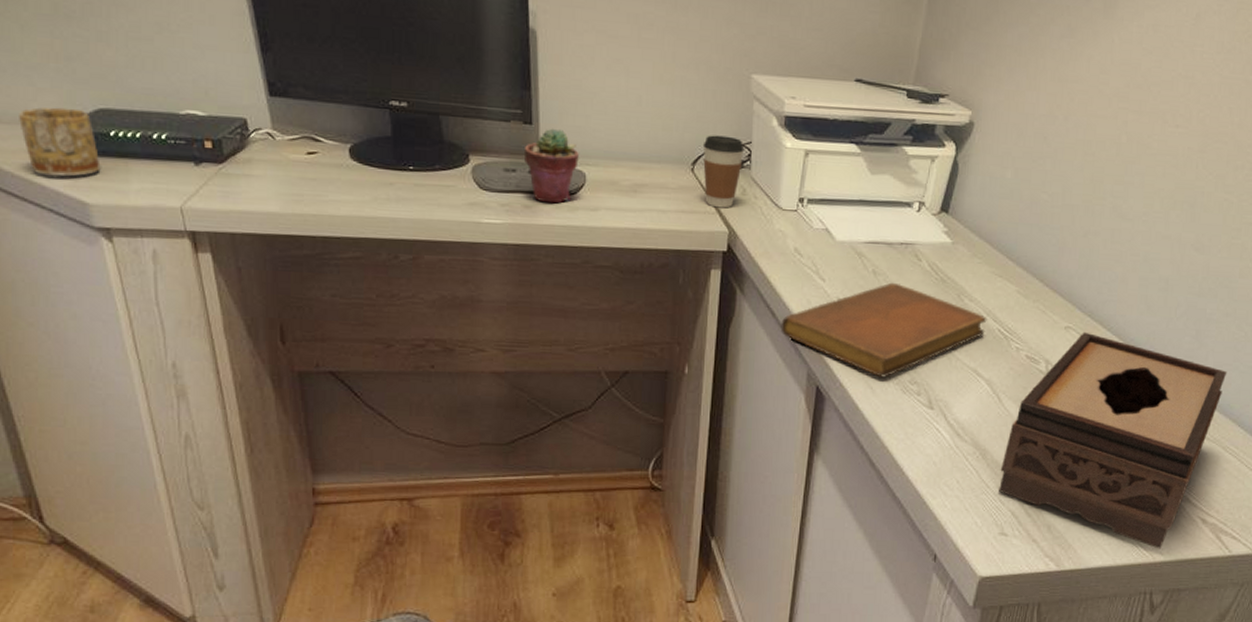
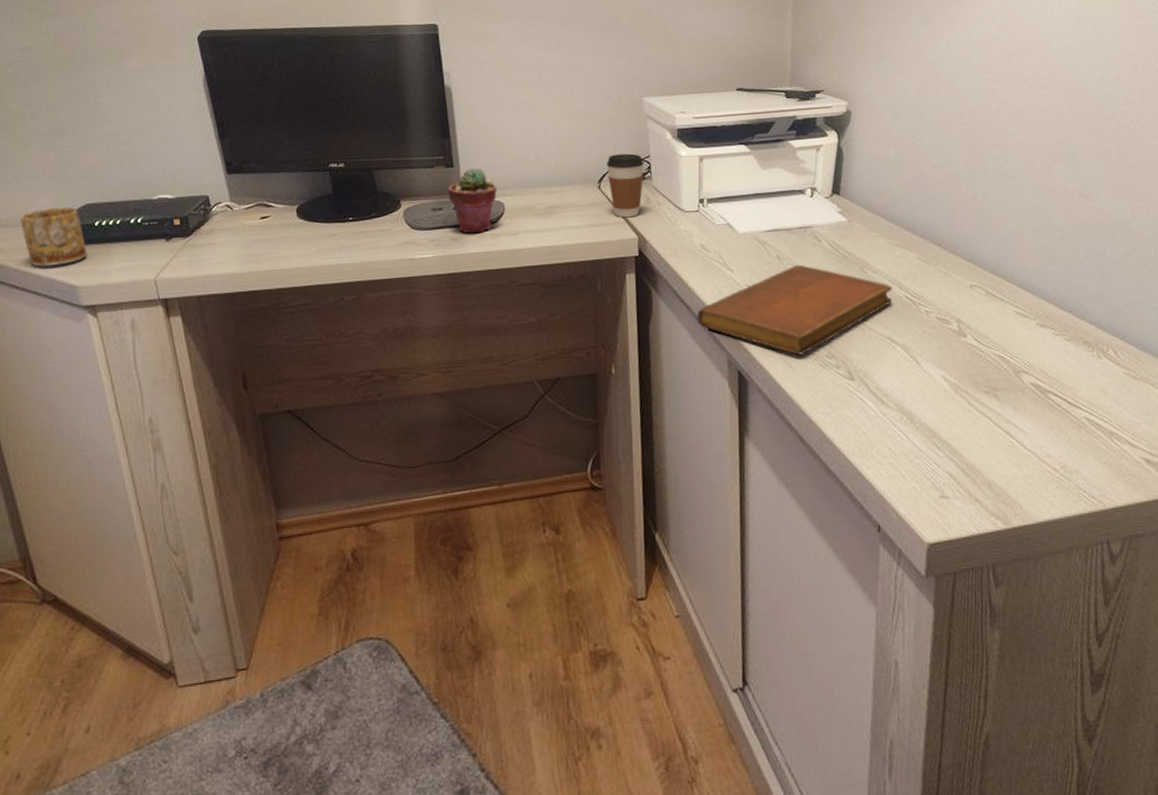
tissue box: present [999,331,1227,549] -> none [930,287,1140,496]

